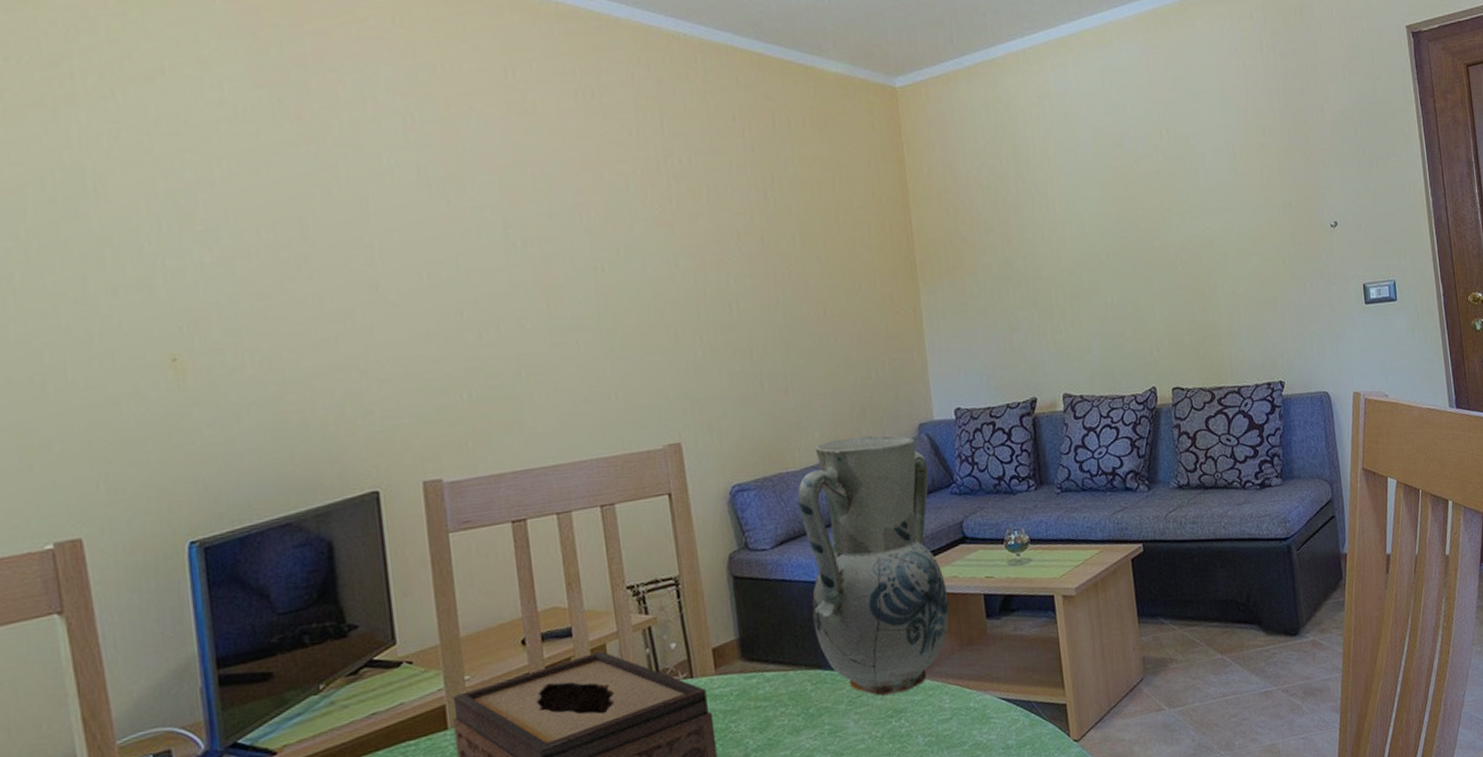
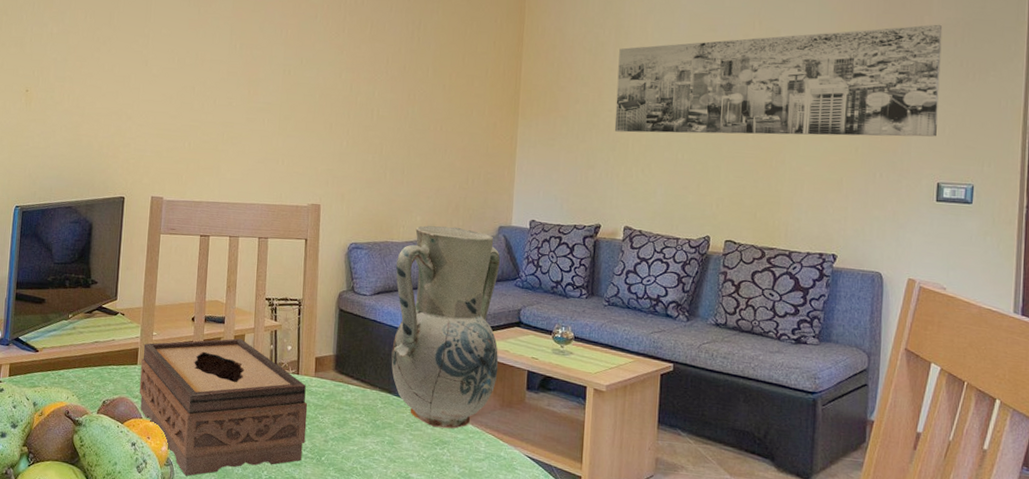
wall art: none [1021,112,1354,282] -> present [614,24,943,137]

